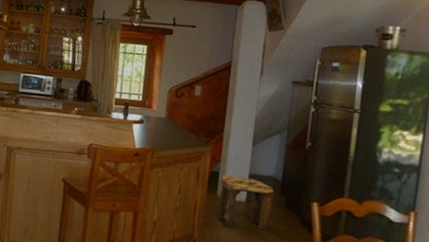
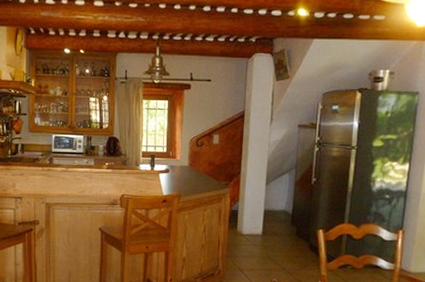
stool: present [217,174,275,231] -> none [238,211,287,258]

